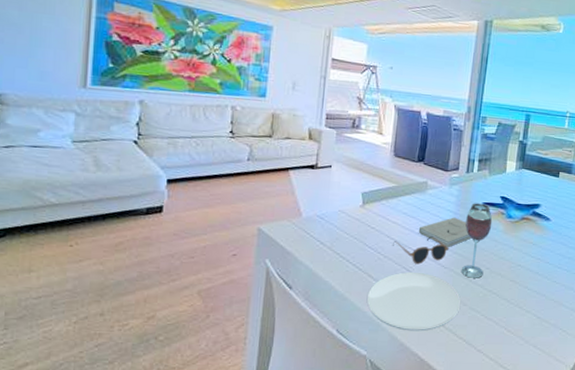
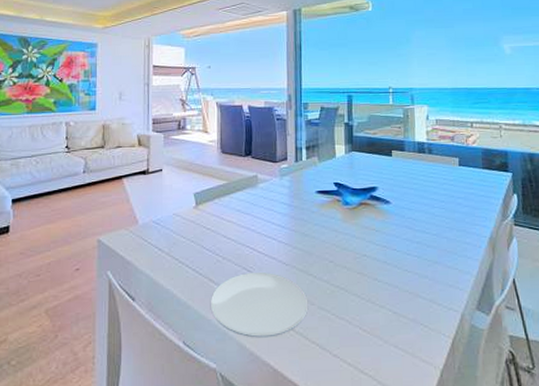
sunglasses: present [392,235,449,265] -> none [229,231,287,264]
book: present [418,217,472,247] -> none [254,209,310,242]
wineglass: present [461,203,493,278] -> none [300,192,330,274]

